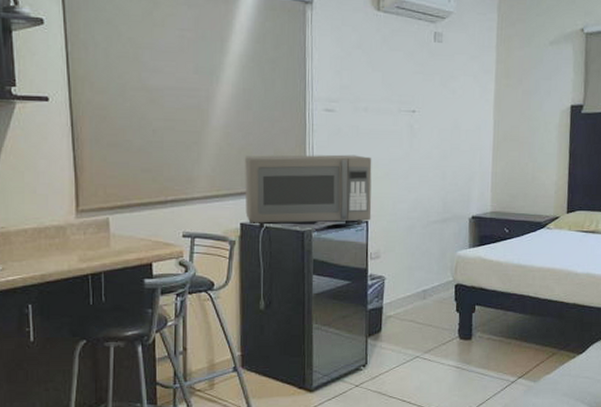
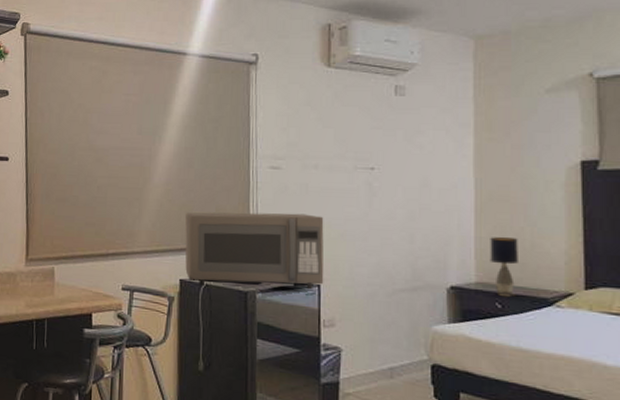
table lamp: none [502,172,523,223] -> present [490,237,518,298]

